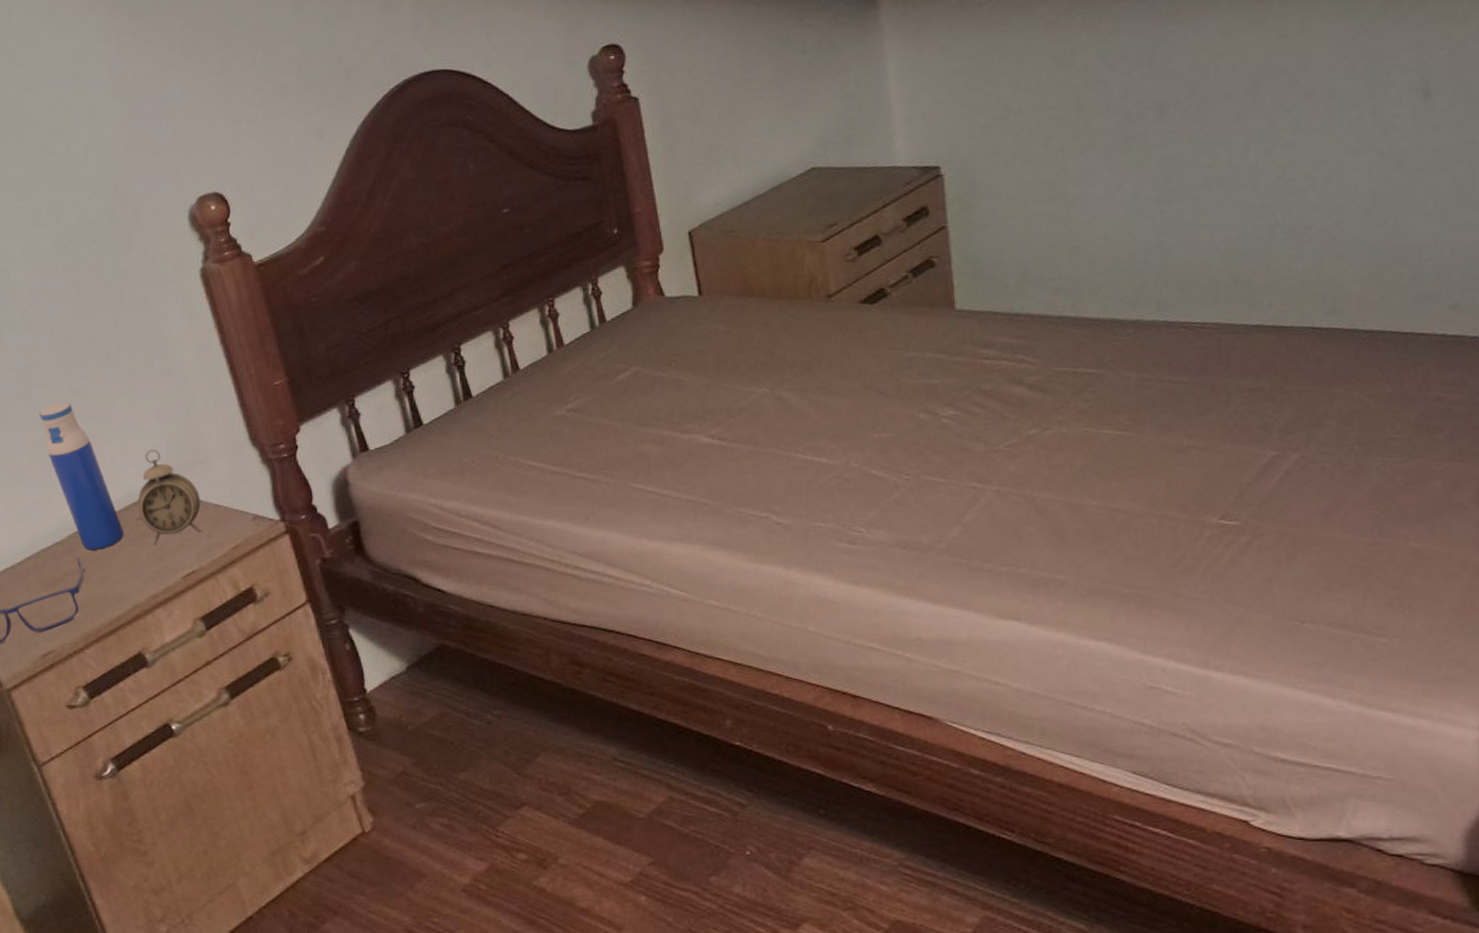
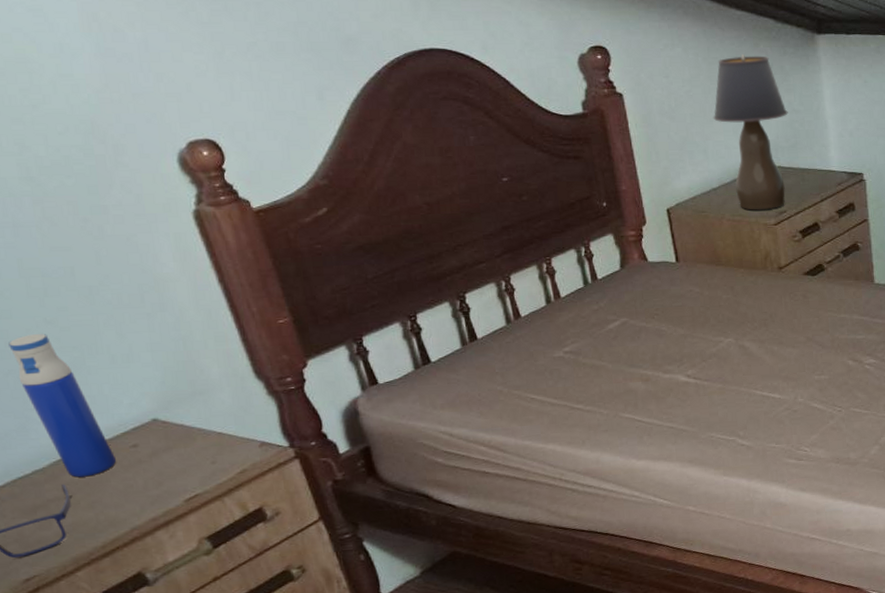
alarm clock: present [138,449,201,545] -> none [131,381,204,471]
table lamp: none [745,31,841,226] -> present [713,53,788,211]

